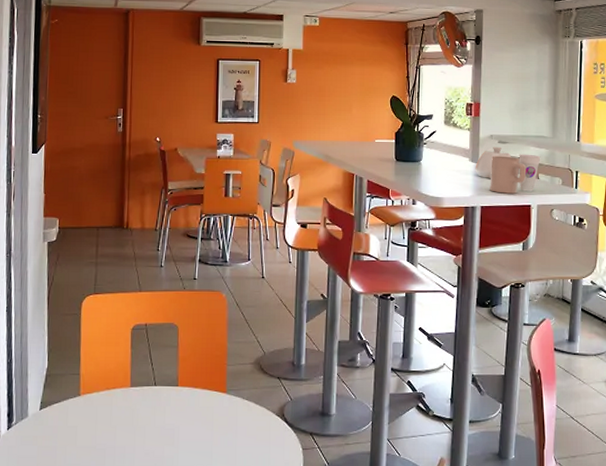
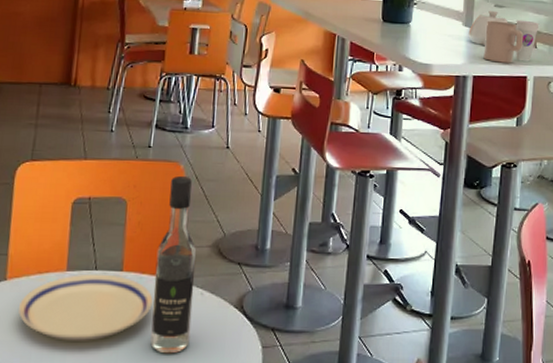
plate: none [92,389,205,447] -> present [18,273,153,342]
bottle: none [205,303,241,456] -> present [150,175,196,354]

